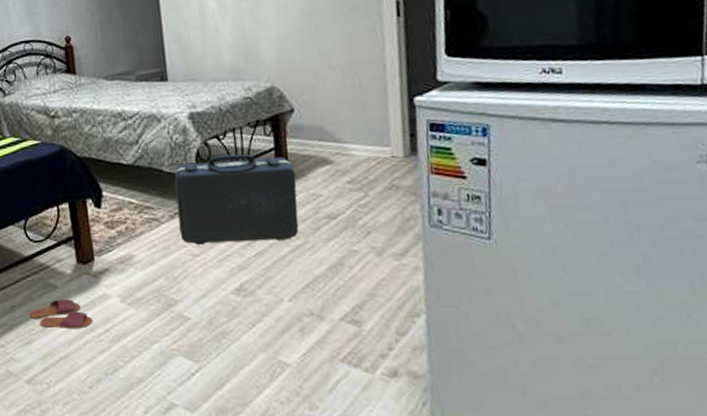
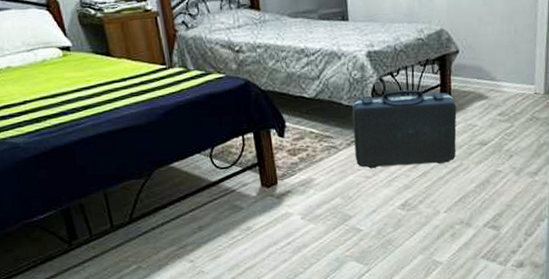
slippers: present [30,299,92,328] -> none [217,218,276,244]

